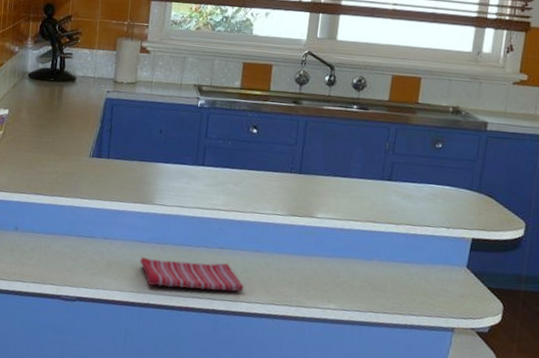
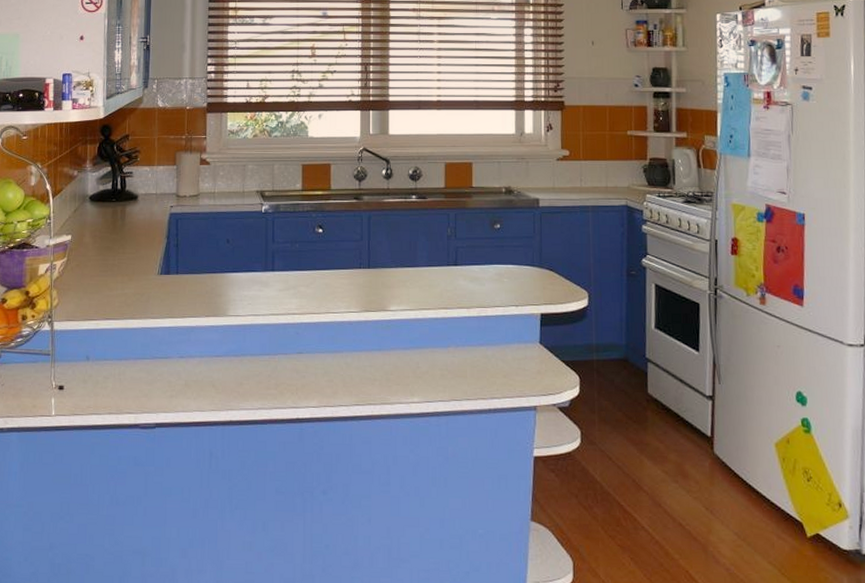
dish towel: present [140,257,244,292] -> none [218,368,326,401]

